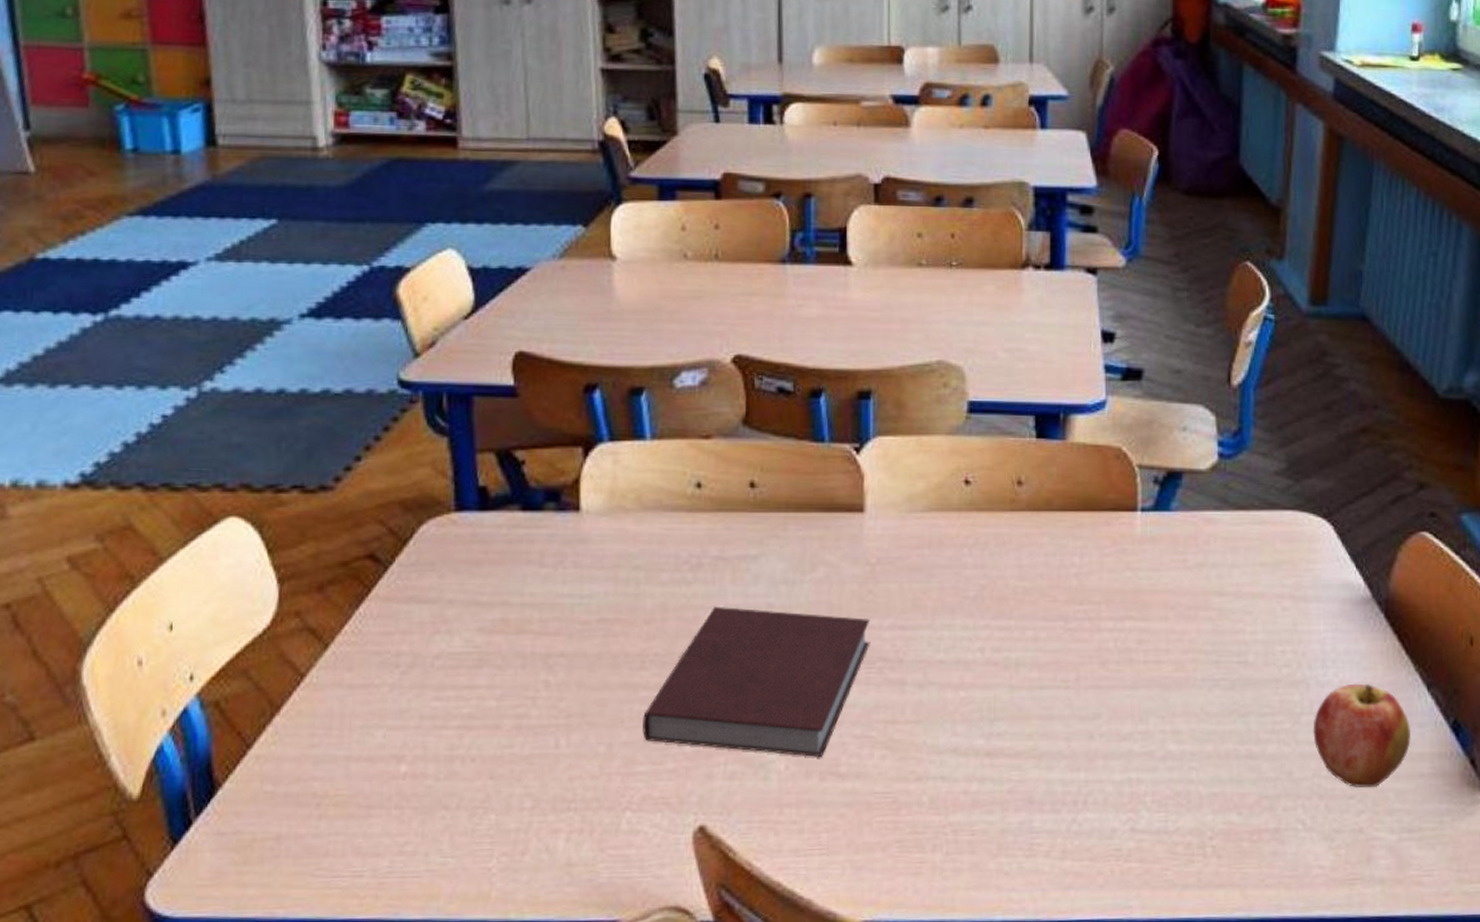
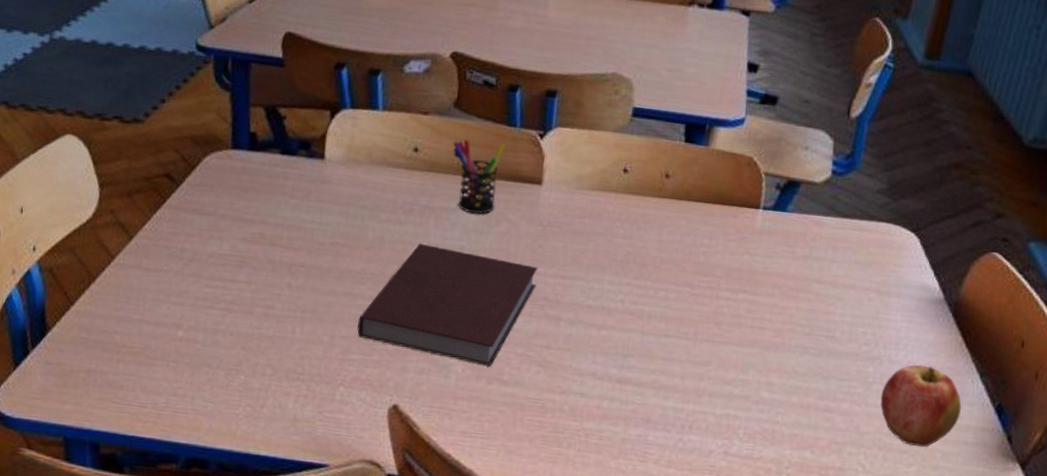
pen holder: none [746,464,812,559] -> present [453,139,505,214]

